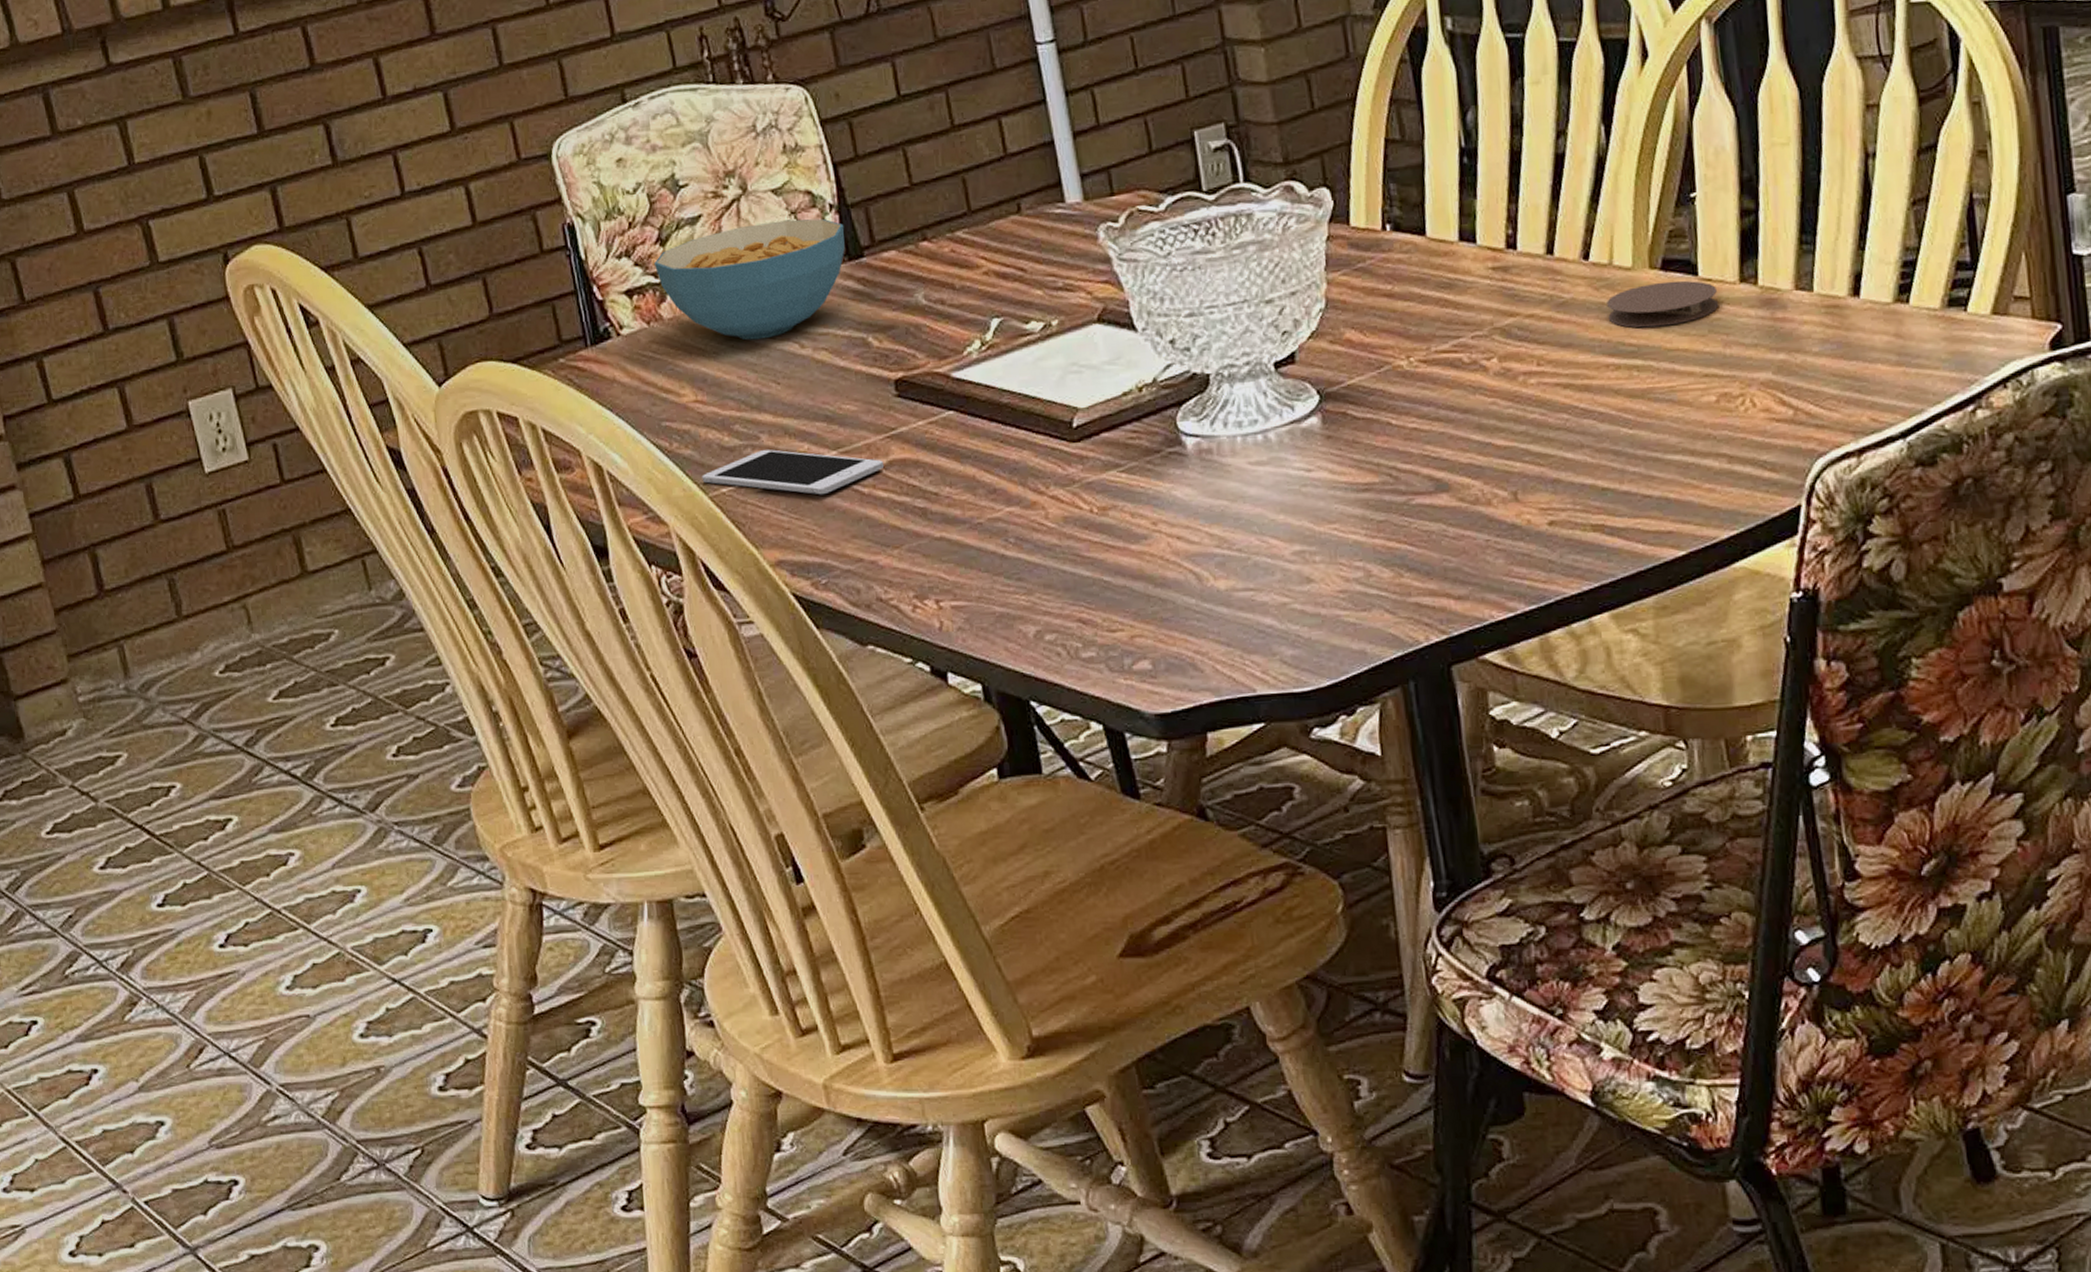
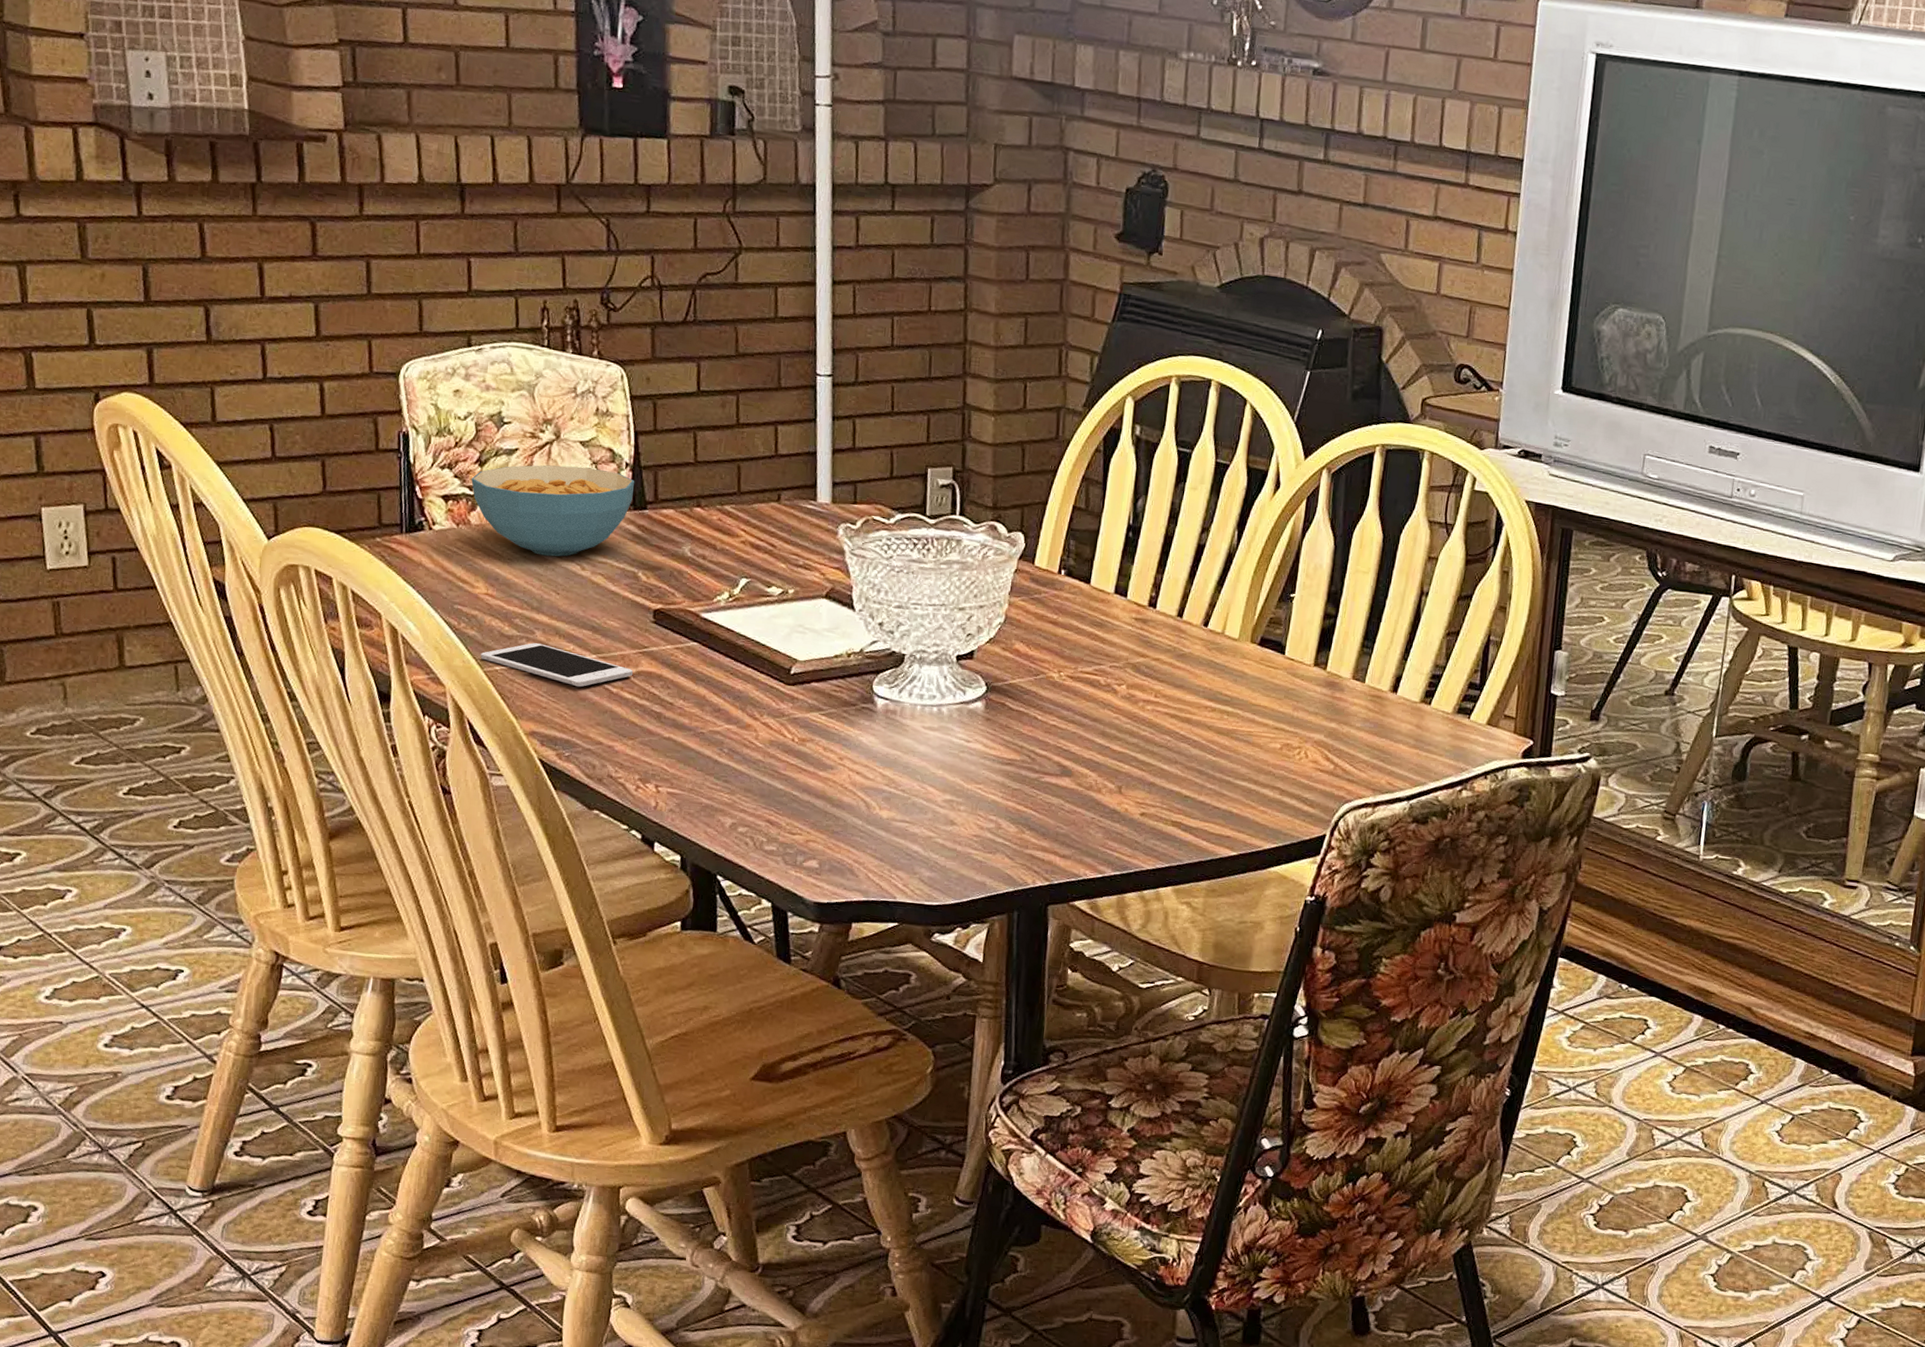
coaster: present [1607,280,1719,328] -> none [1213,653,1296,687]

